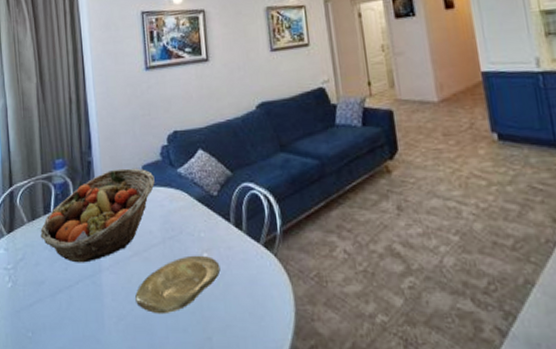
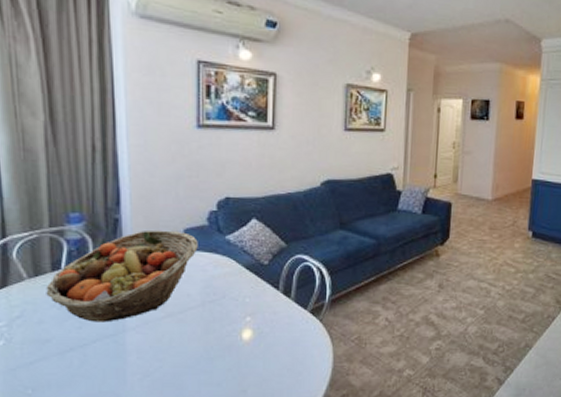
plate: present [135,255,221,314] -> none [165,318,263,371]

